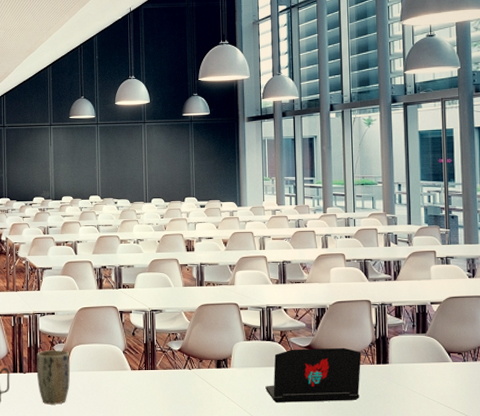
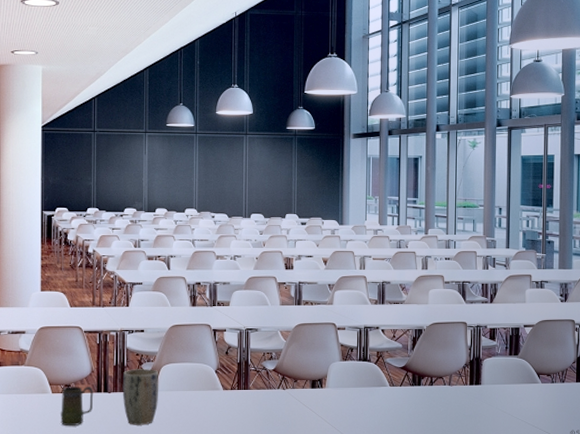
laptop: present [265,347,362,402] -> none [359,368,455,423]

